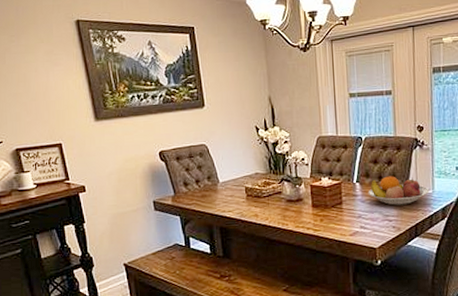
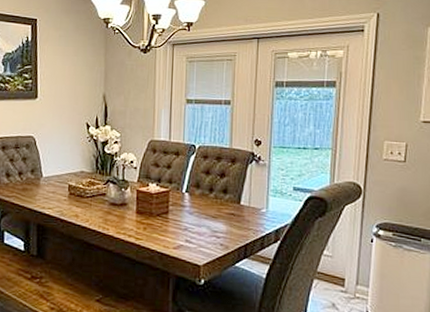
fruit bowl: present [368,176,430,206] -> none [197,189,263,222]

